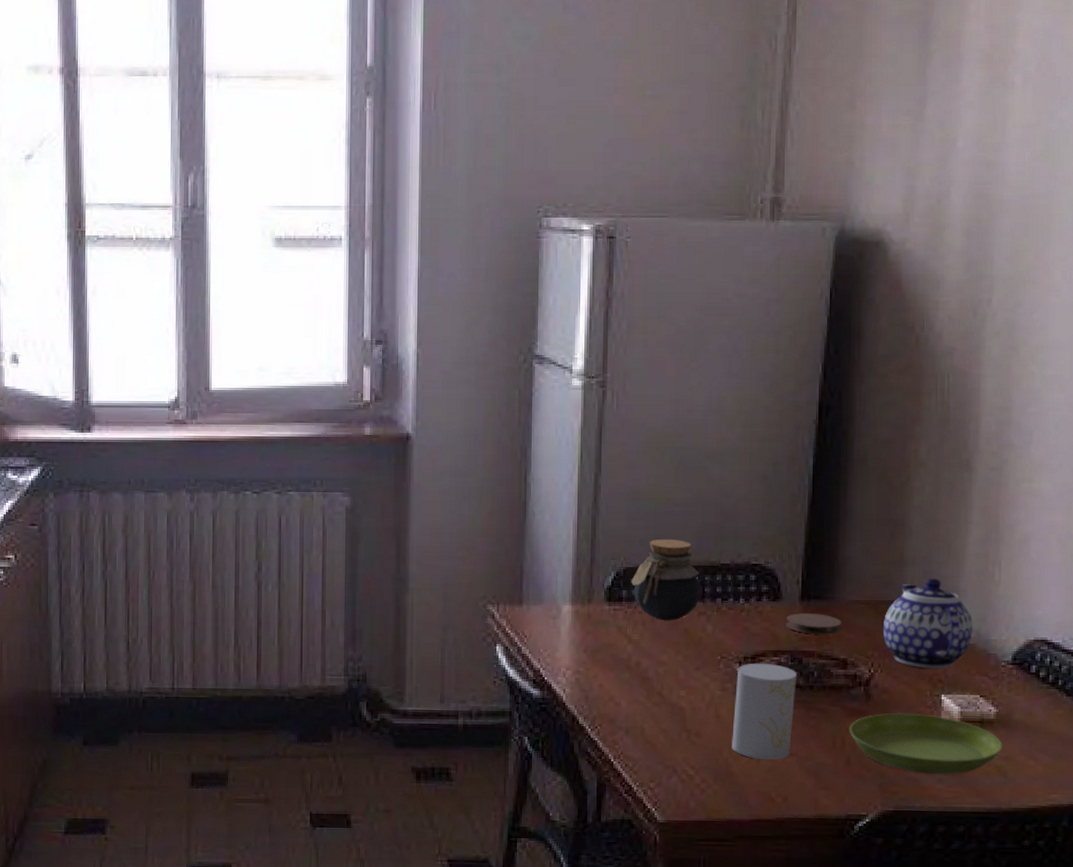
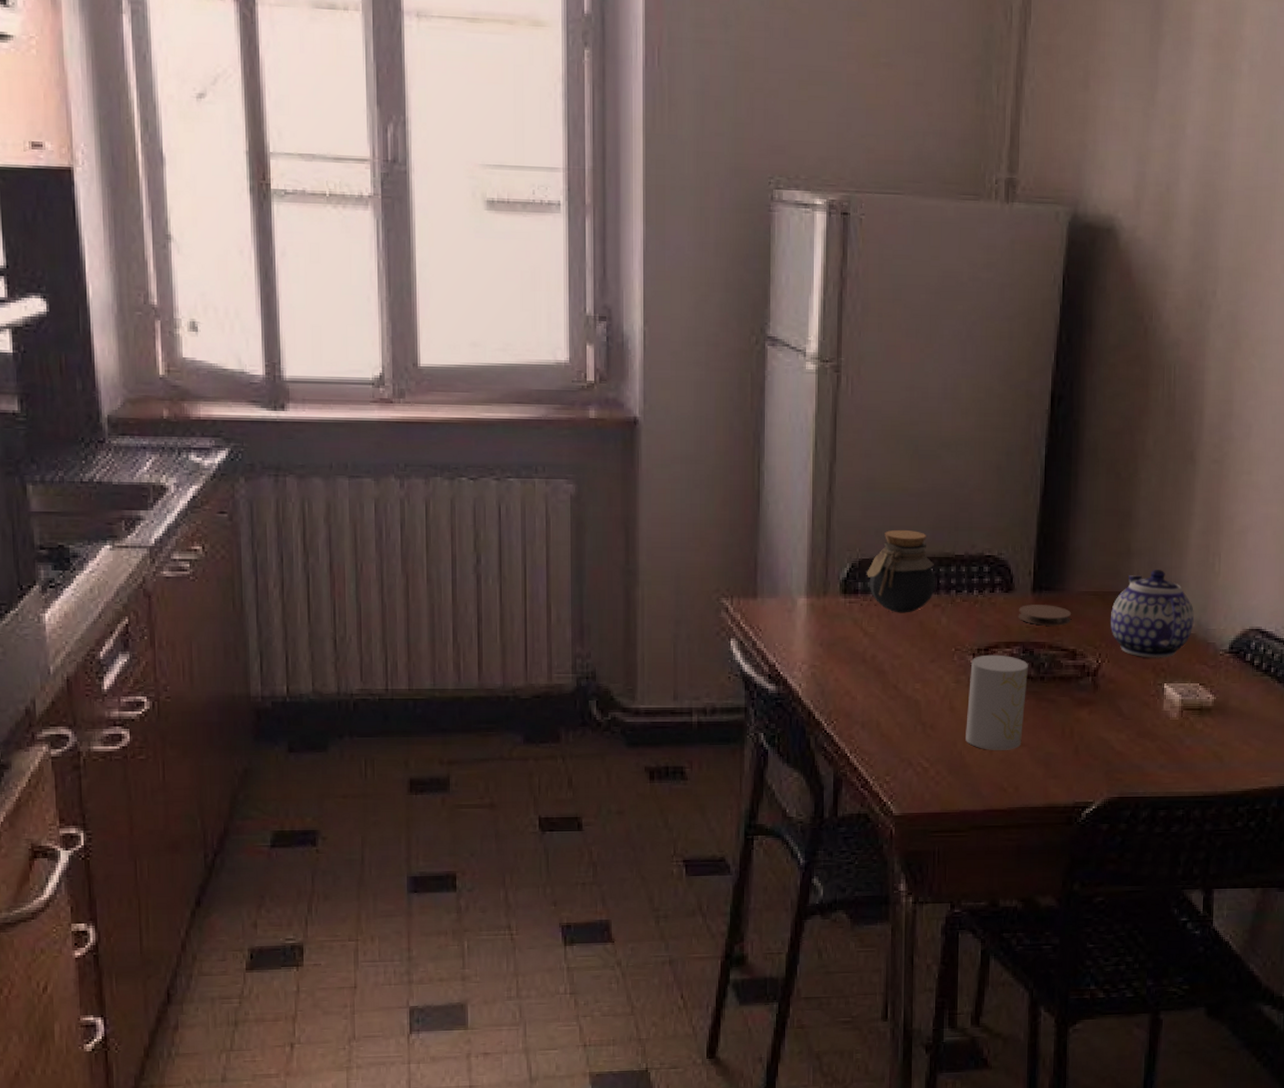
saucer: present [849,713,1003,775] -> none [1077,703,1219,762]

